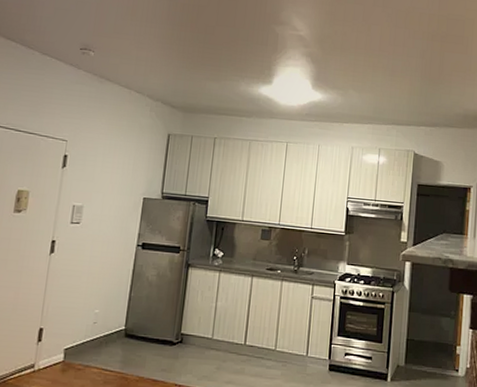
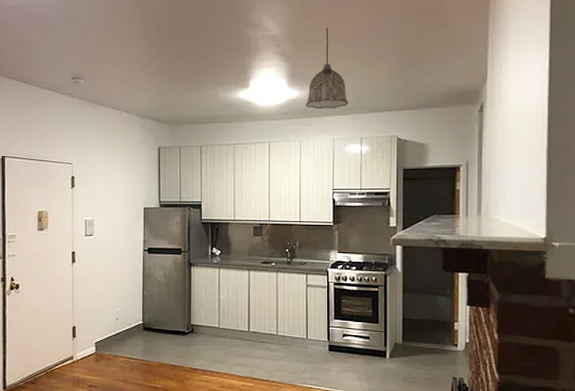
pendant lamp: none [328,36,370,116] -> present [306,27,349,110]

